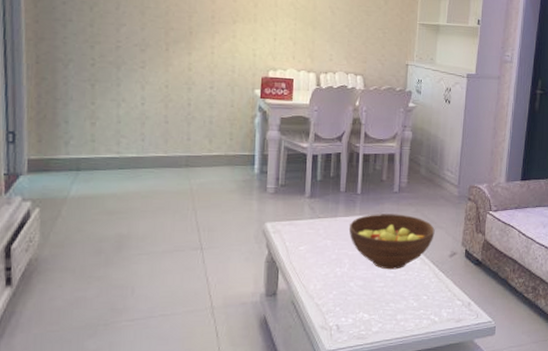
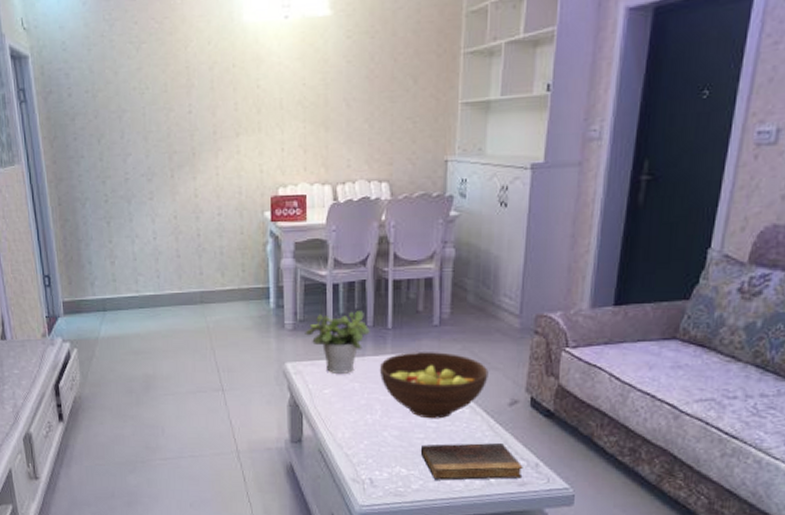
potted plant: none [285,178,343,232] -> present [305,311,370,373]
book: none [380,288,459,322] -> present [420,443,523,481]

